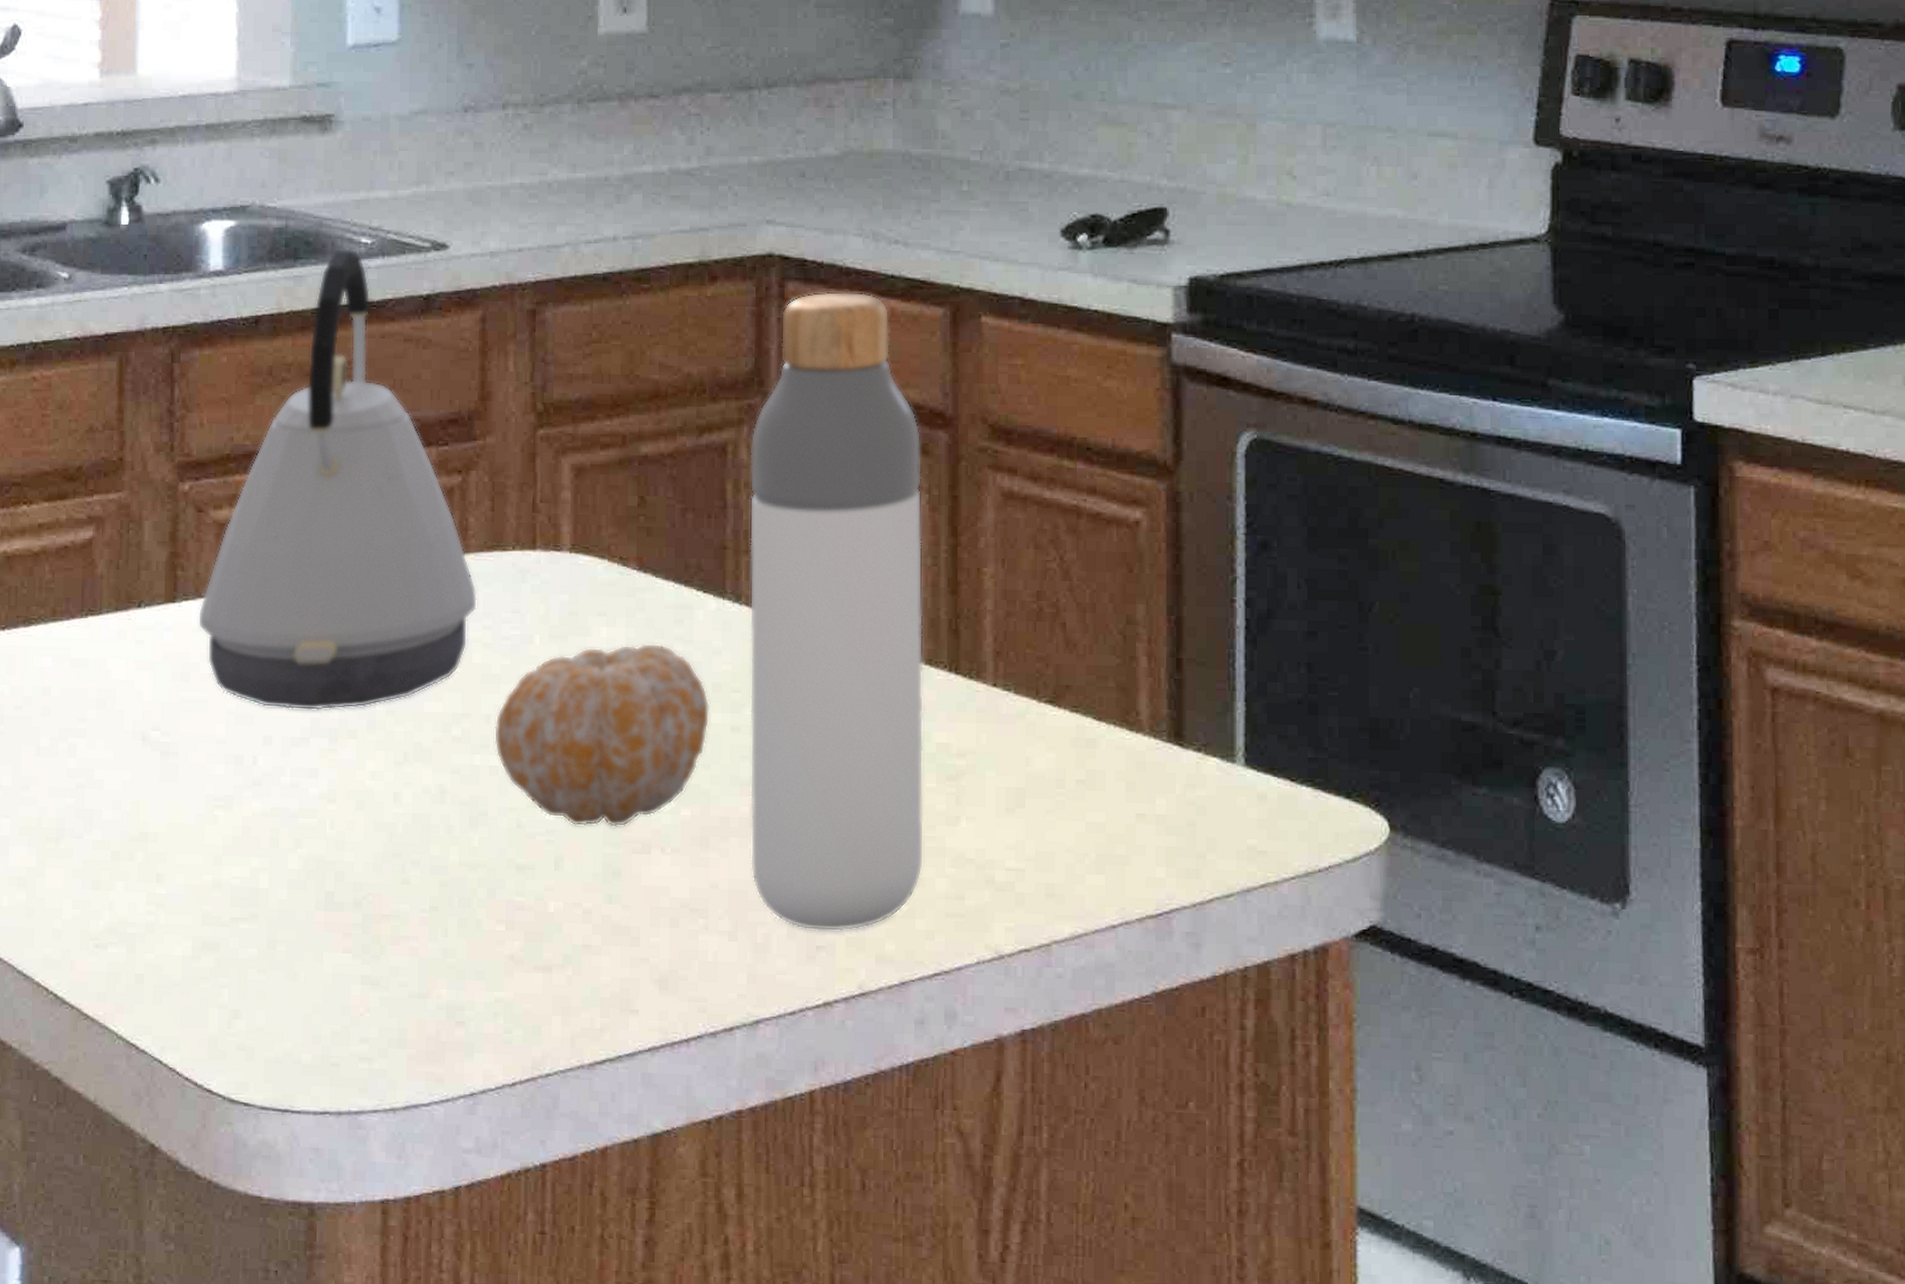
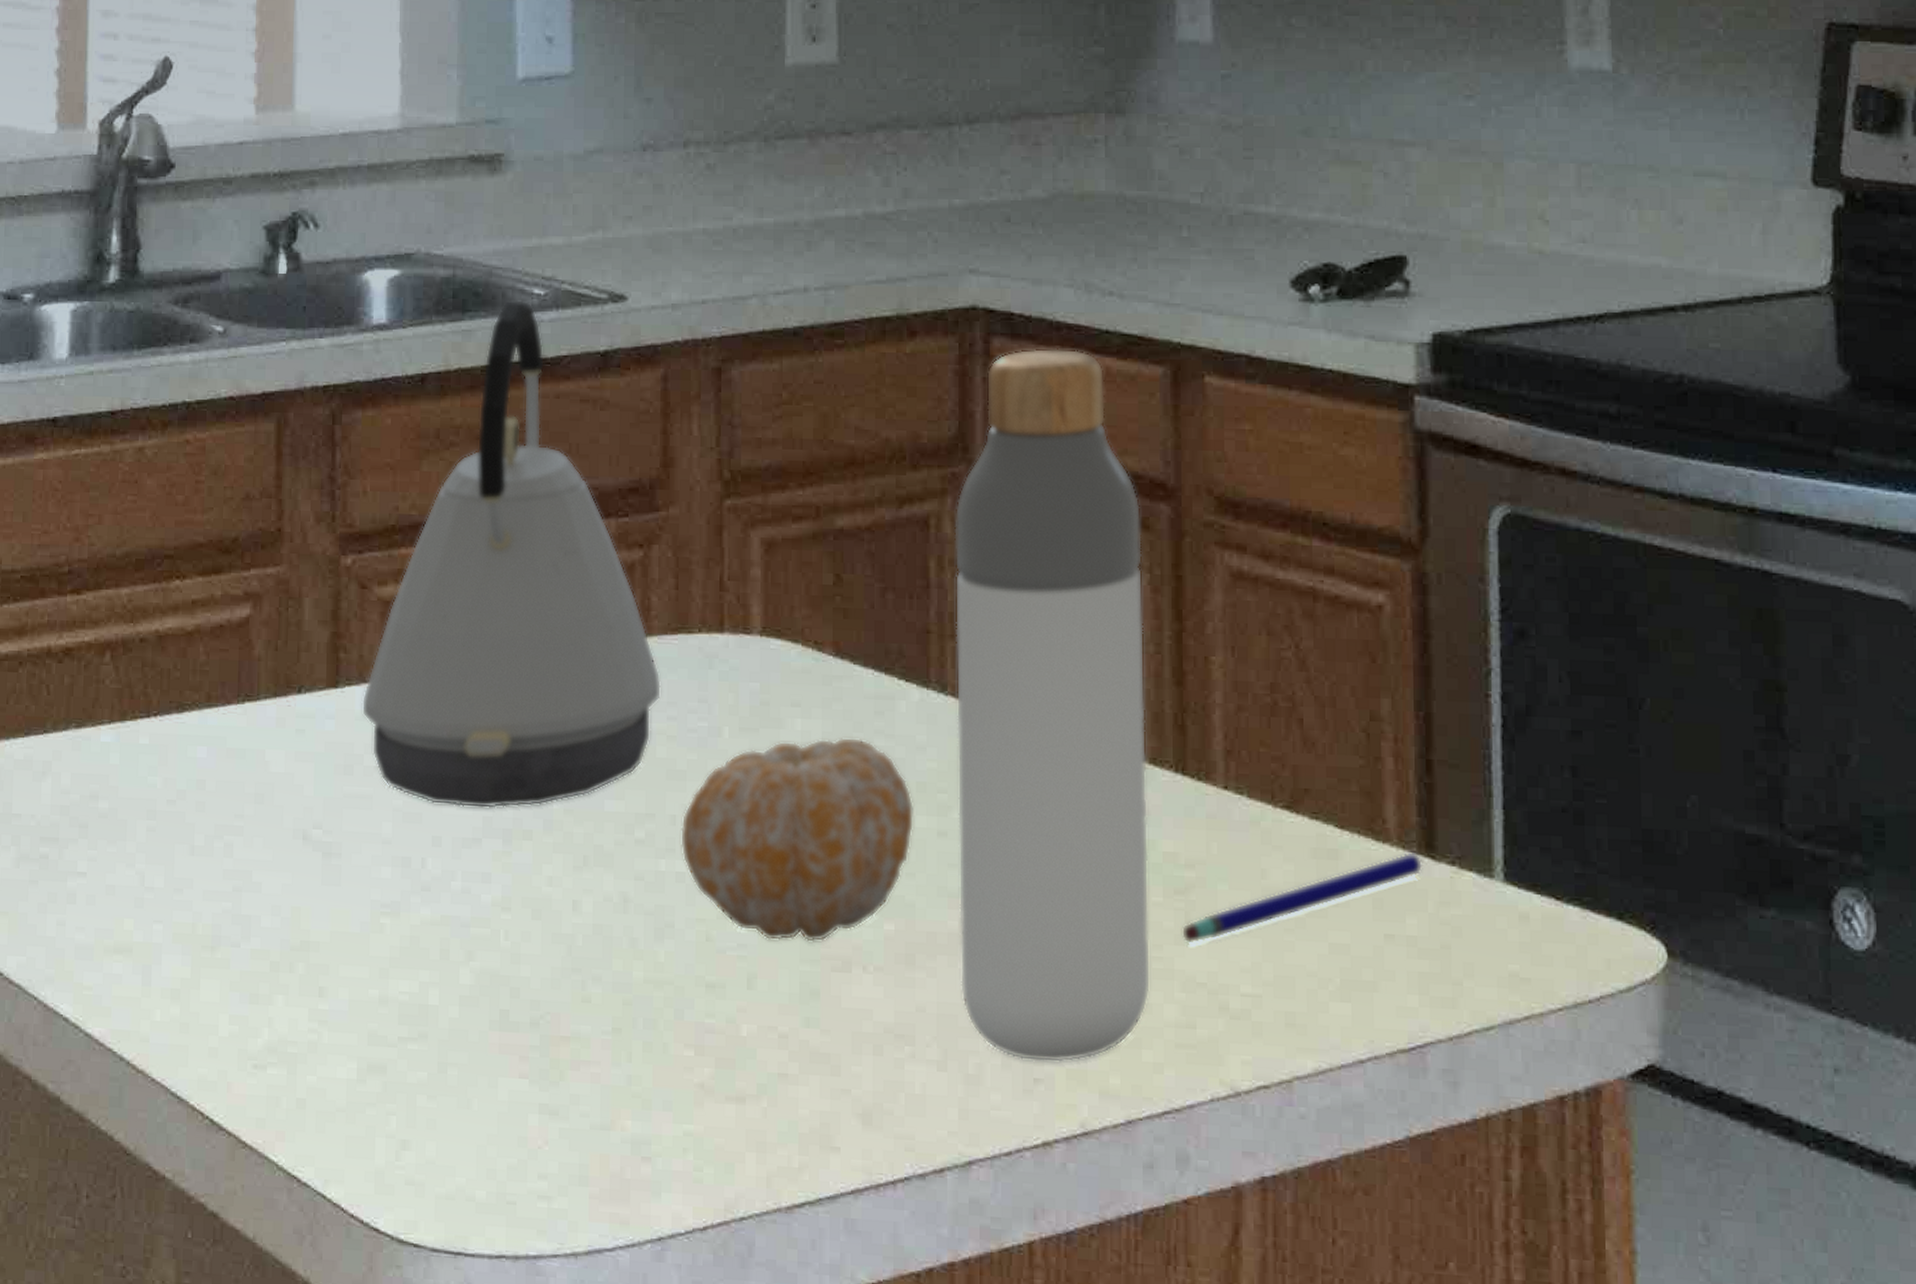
pen: none [952,741,1172,824] -> present [1181,852,1423,944]

